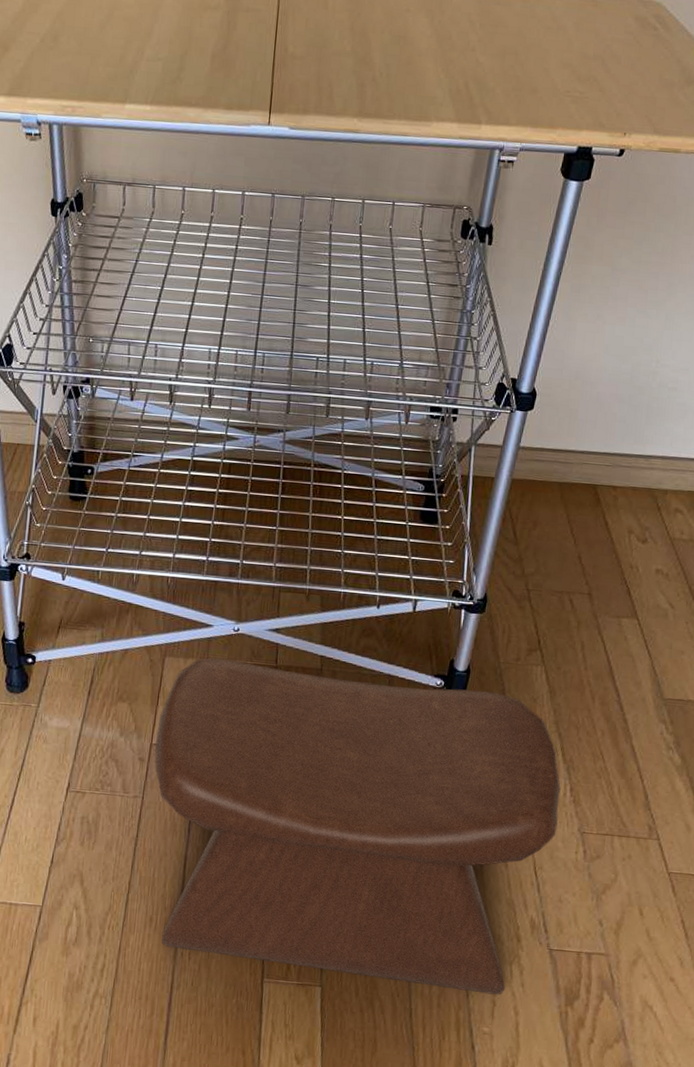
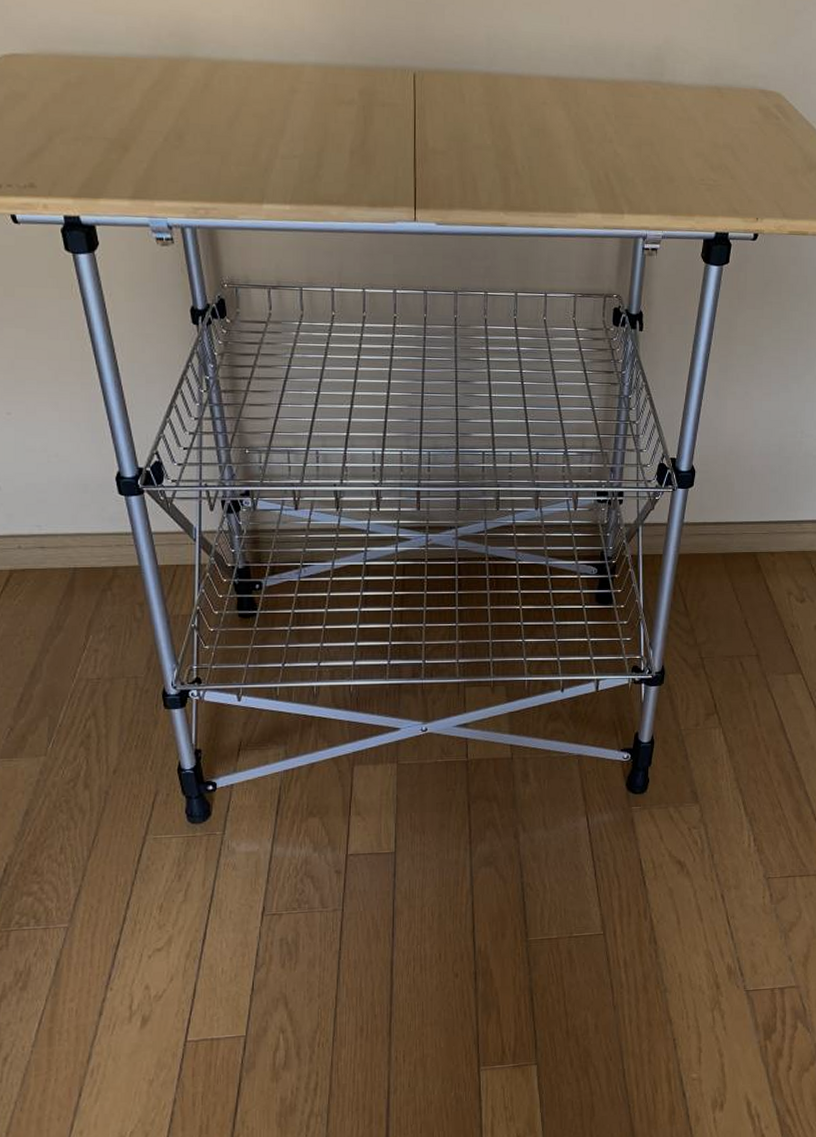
stool: present [154,658,561,995] -> none [350,758,745,1054]

